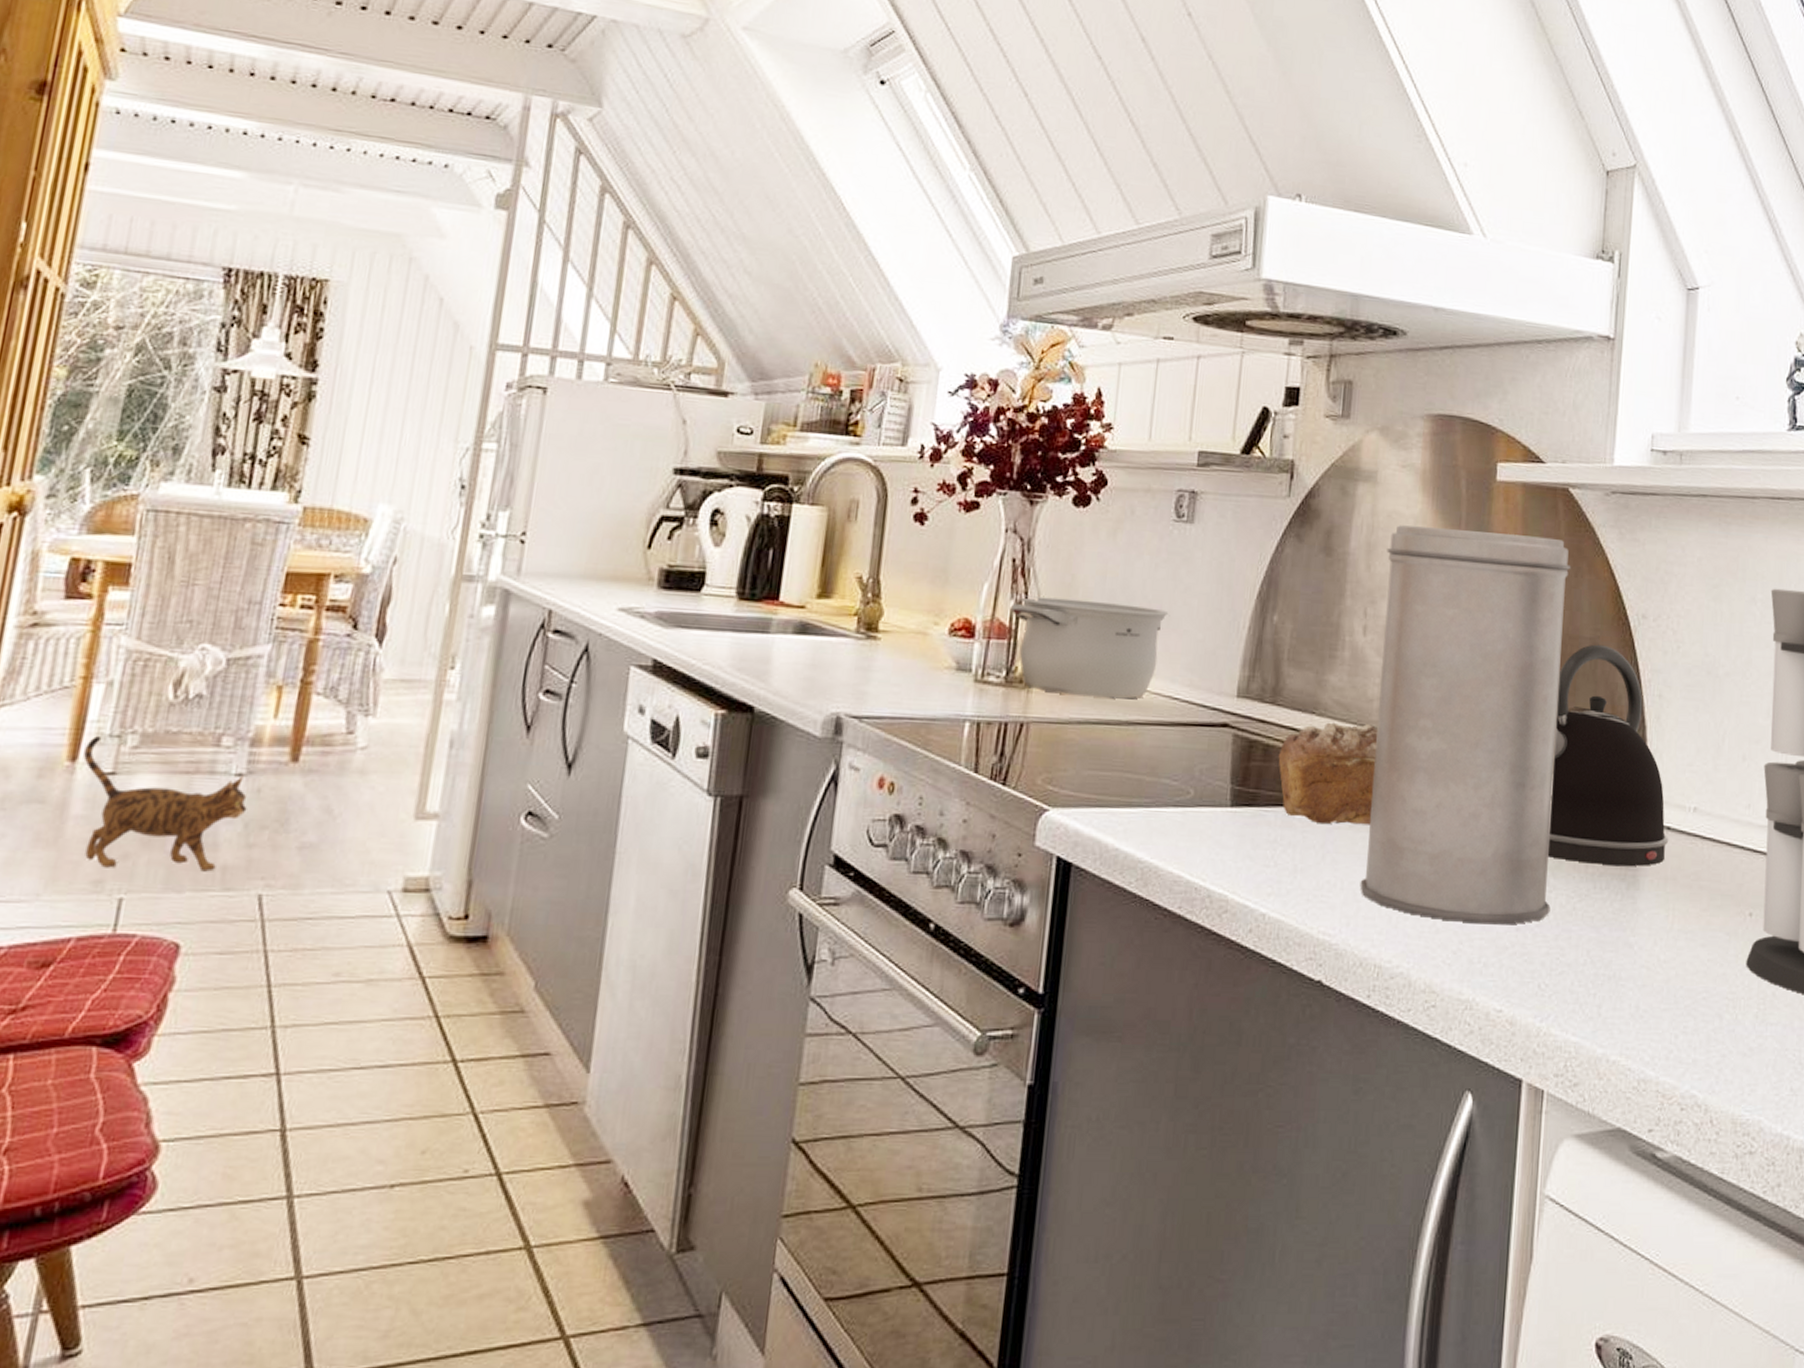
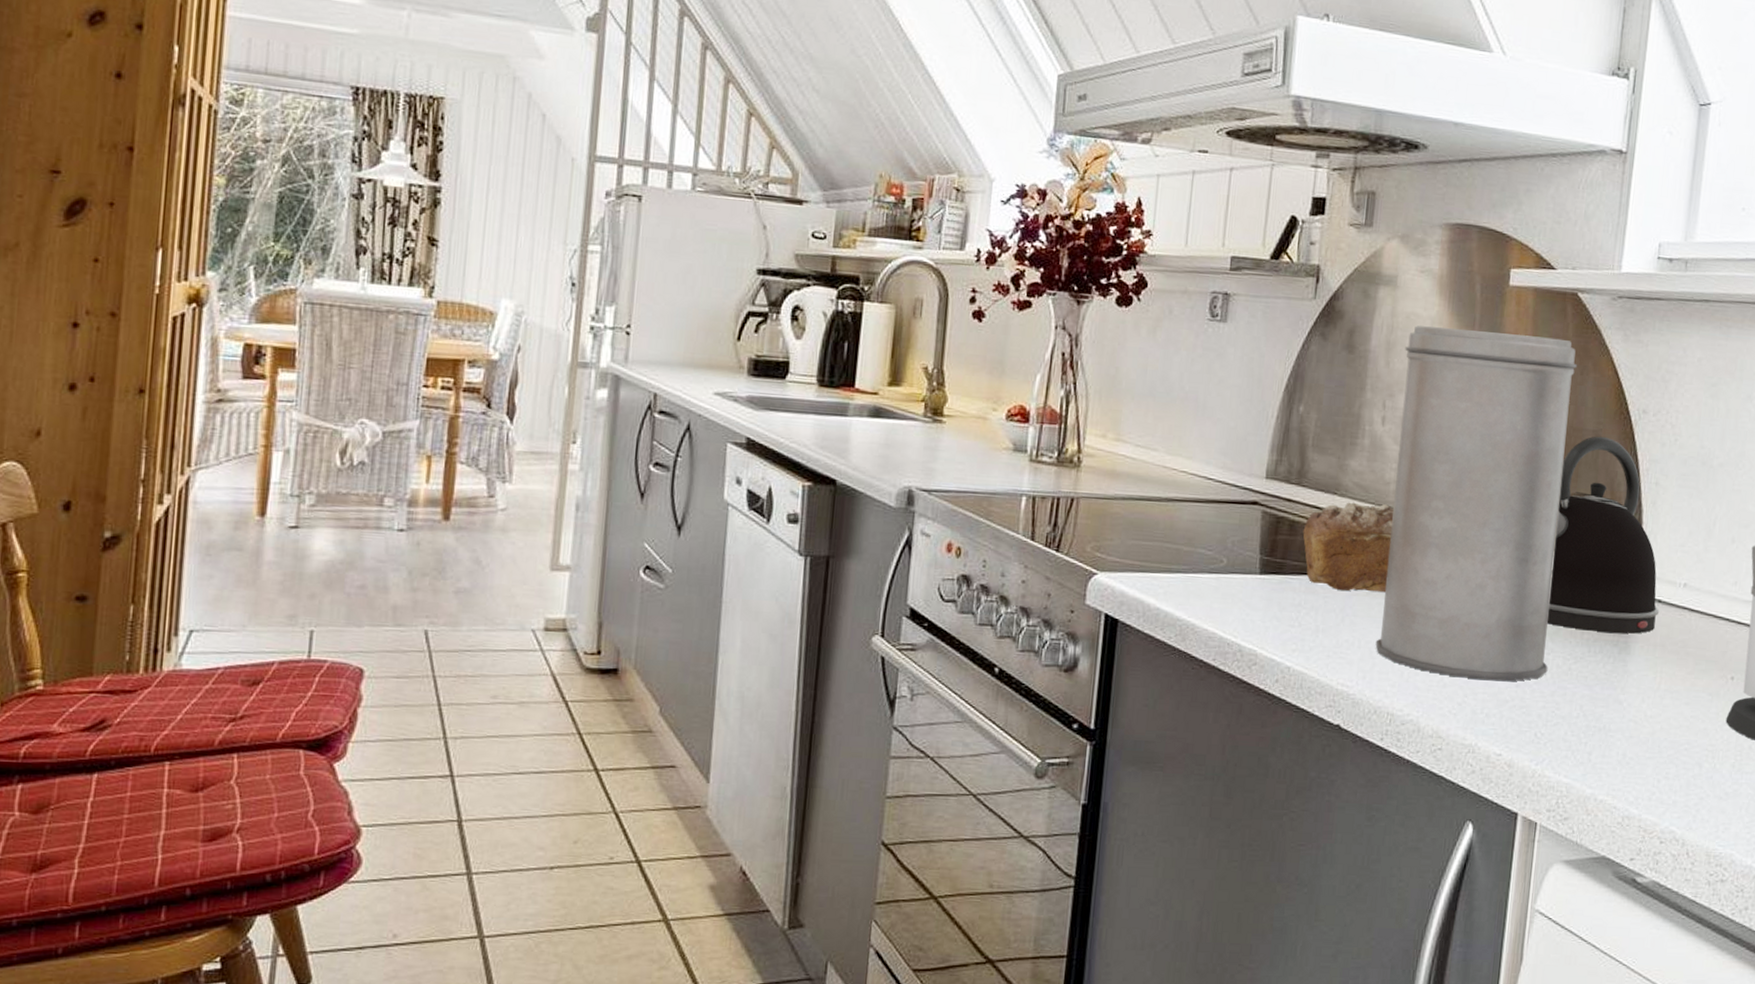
cat: present [83,736,247,872] -> none [270,496,410,610]
cooking pot: present [1011,596,1170,699] -> none [1062,386,1205,479]

